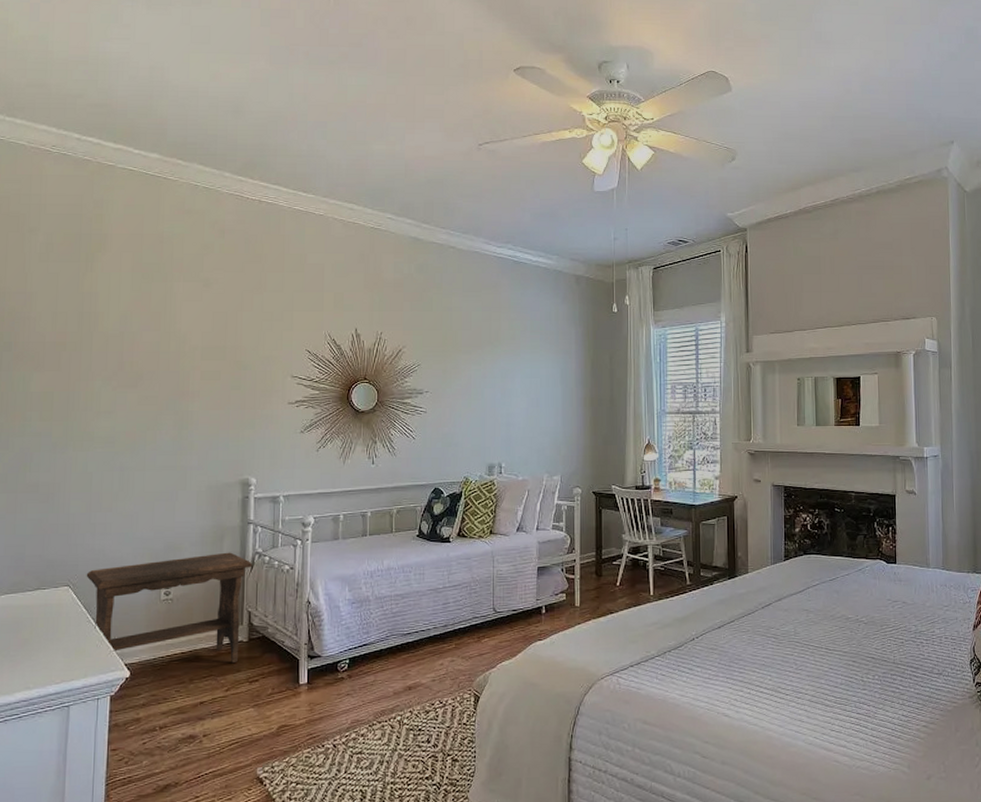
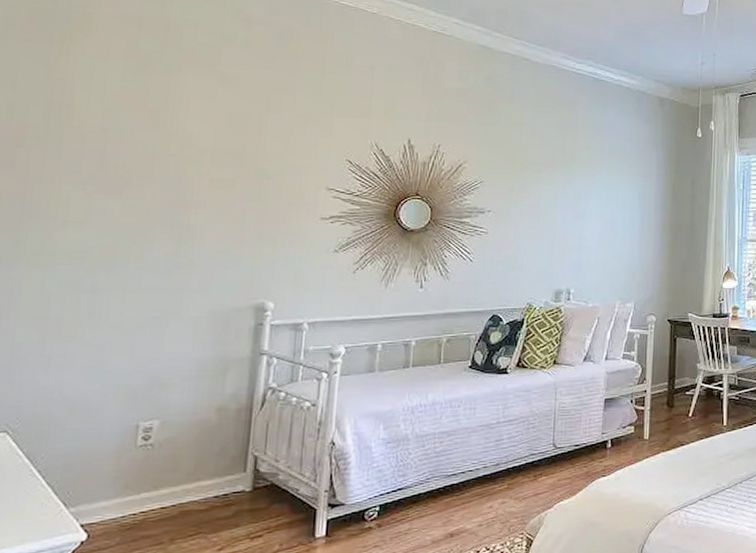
footstool: present [86,552,253,663] -> none [32,388,264,517]

